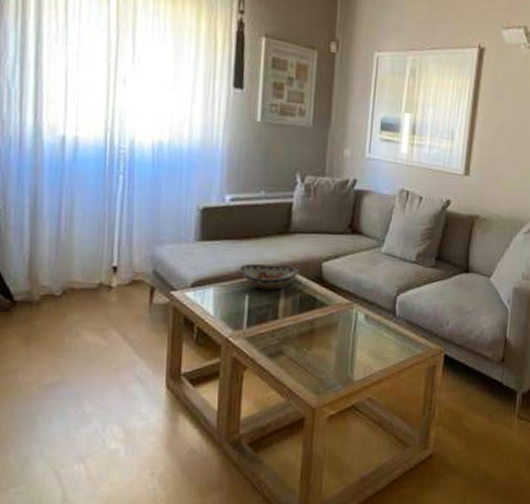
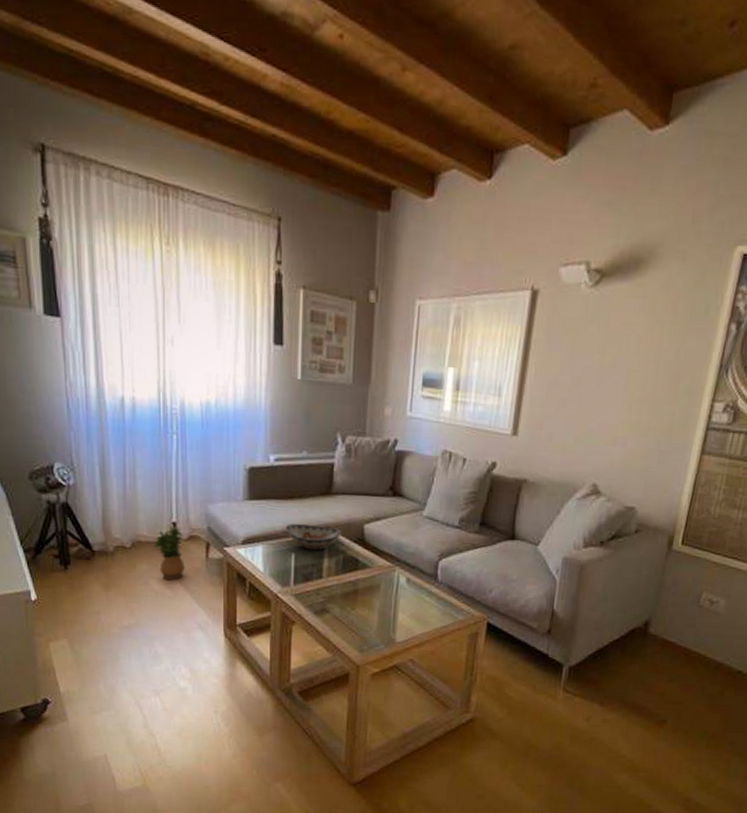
potted plant: none [89,271,124,330] -> present [153,527,185,581]

